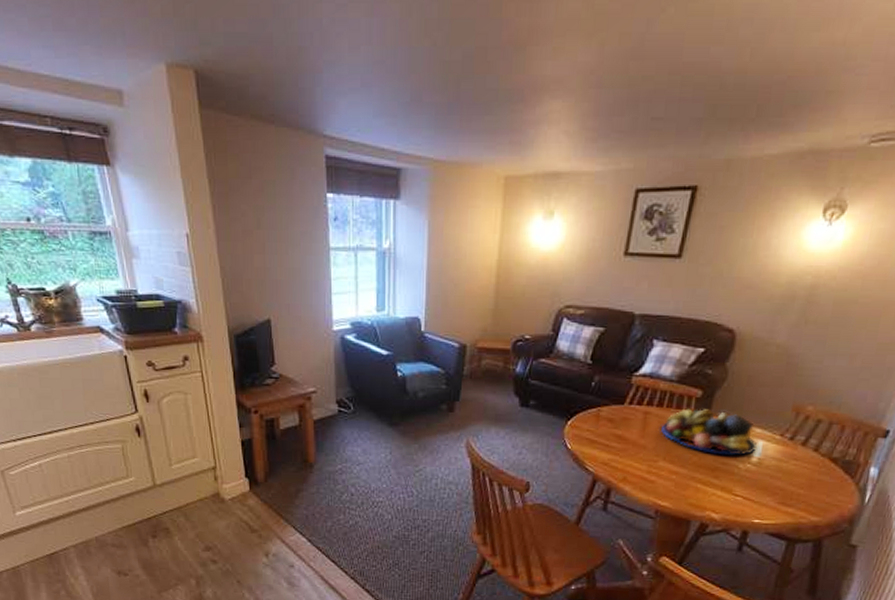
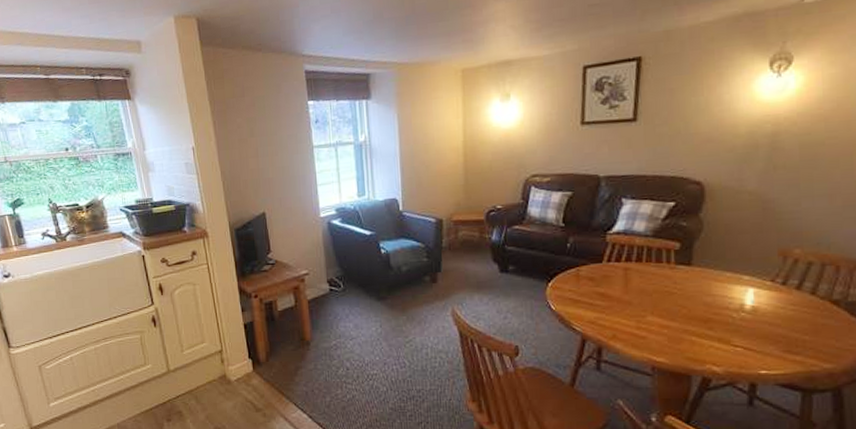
fruit bowl: present [661,408,758,456] -> none [644,260,749,306]

